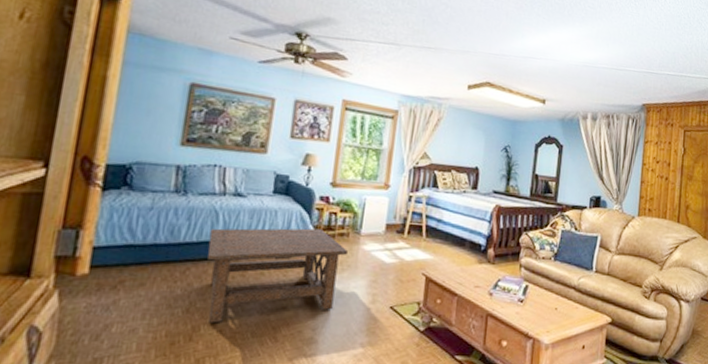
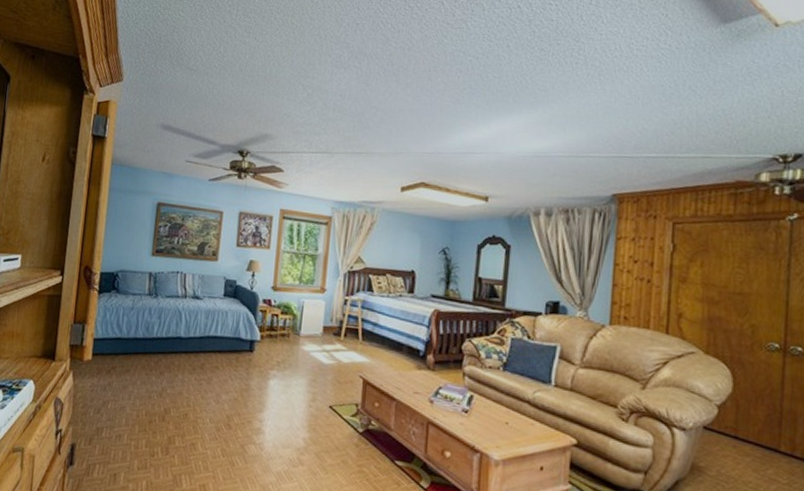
coffee table: present [207,228,349,324] -> none [174,326,290,408]

